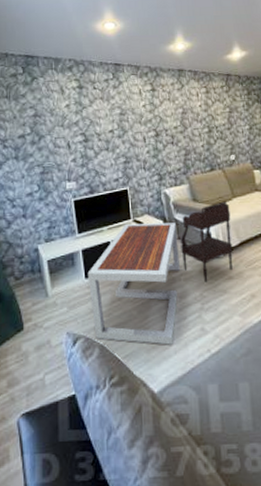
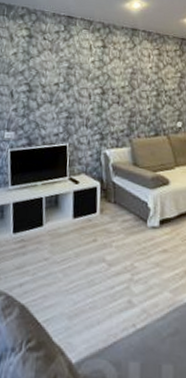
coffee table: present [87,223,180,345] -> none [15,182,114,314]
side table: present [180,201,234,282] -> none [116,169,171,252]

